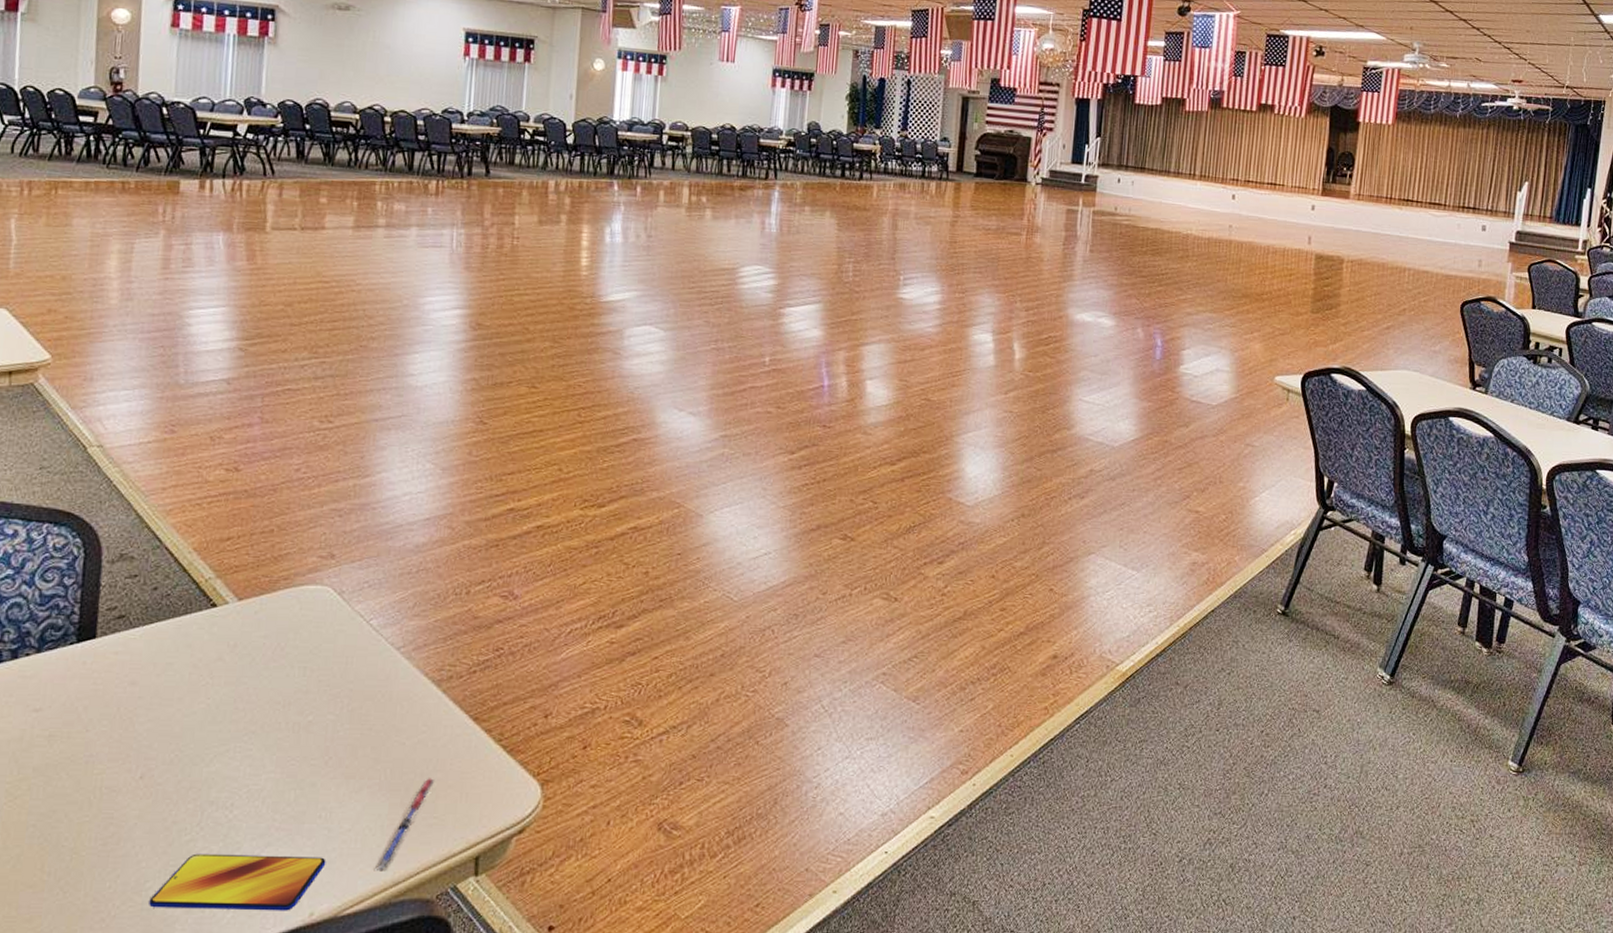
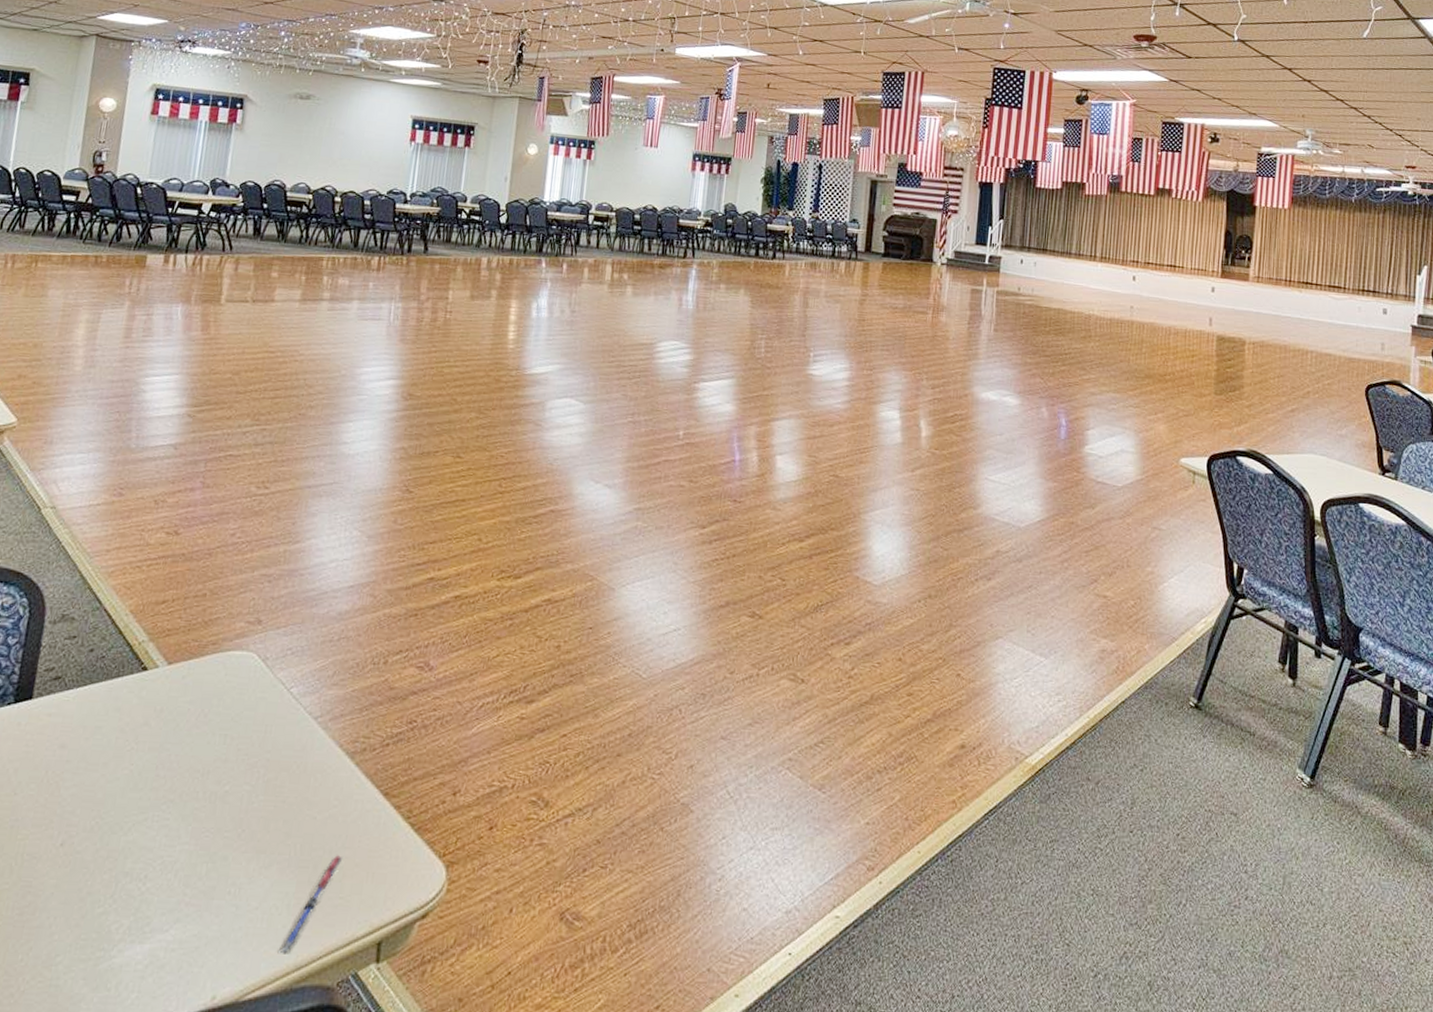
smartphone: present [149,853,326,911] -> none [57,927,232,993]

